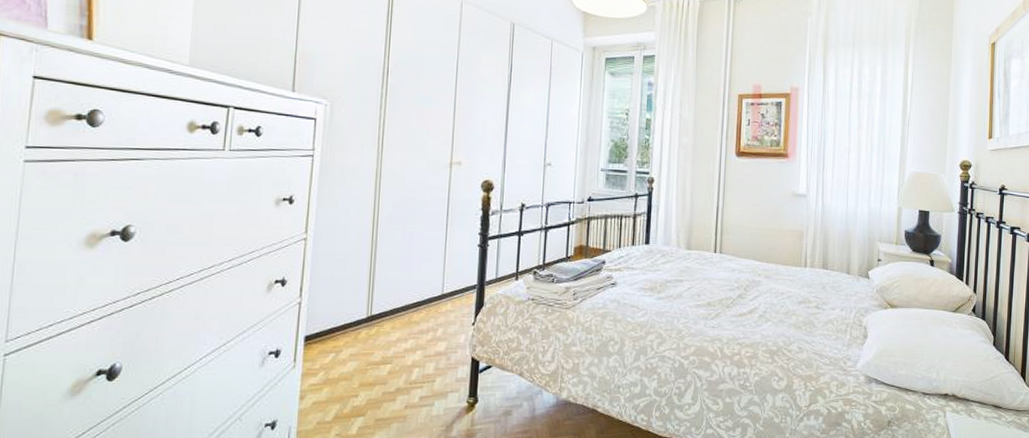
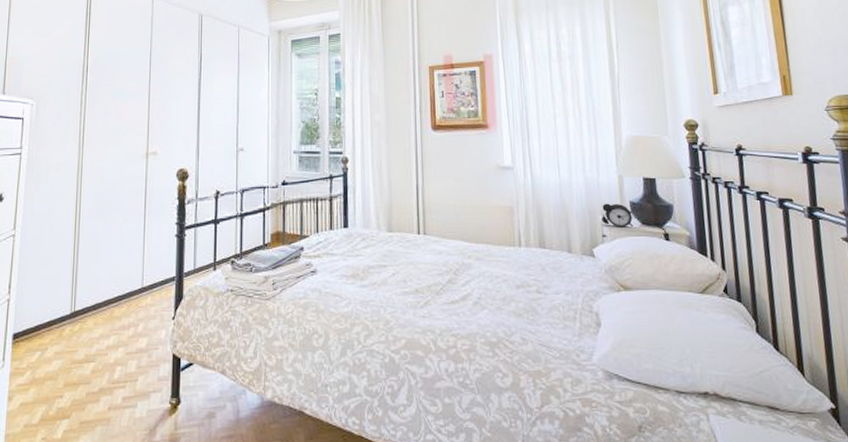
alarm clock: none [878,231,908,254] -> present [601,203,634,228]

